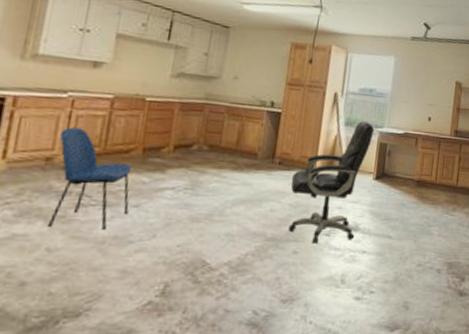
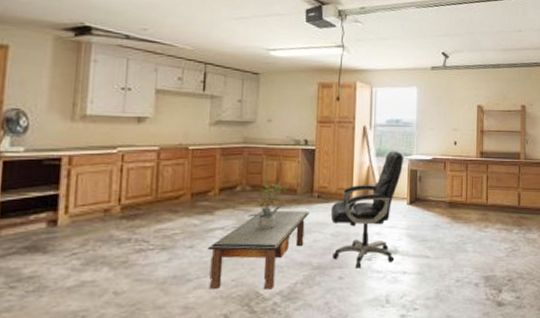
chair: present [47,127,132,230] -> none [112,180,184,272]
coffee table: none [151,172,269,259] -> present [208,210,310,290]
potted plant: none [201,141,252,193] -> present [247,180,291,229]

